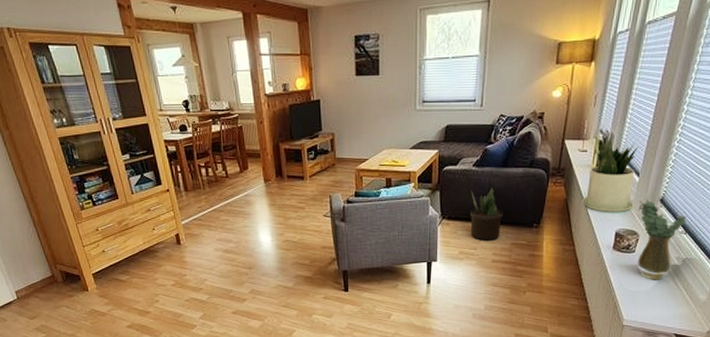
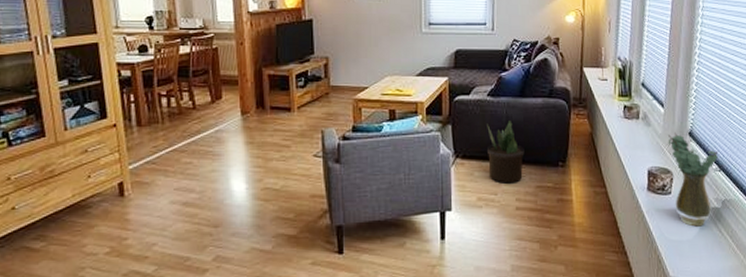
planter: present [581,139,639,212] -> none [607,67,663,148]

